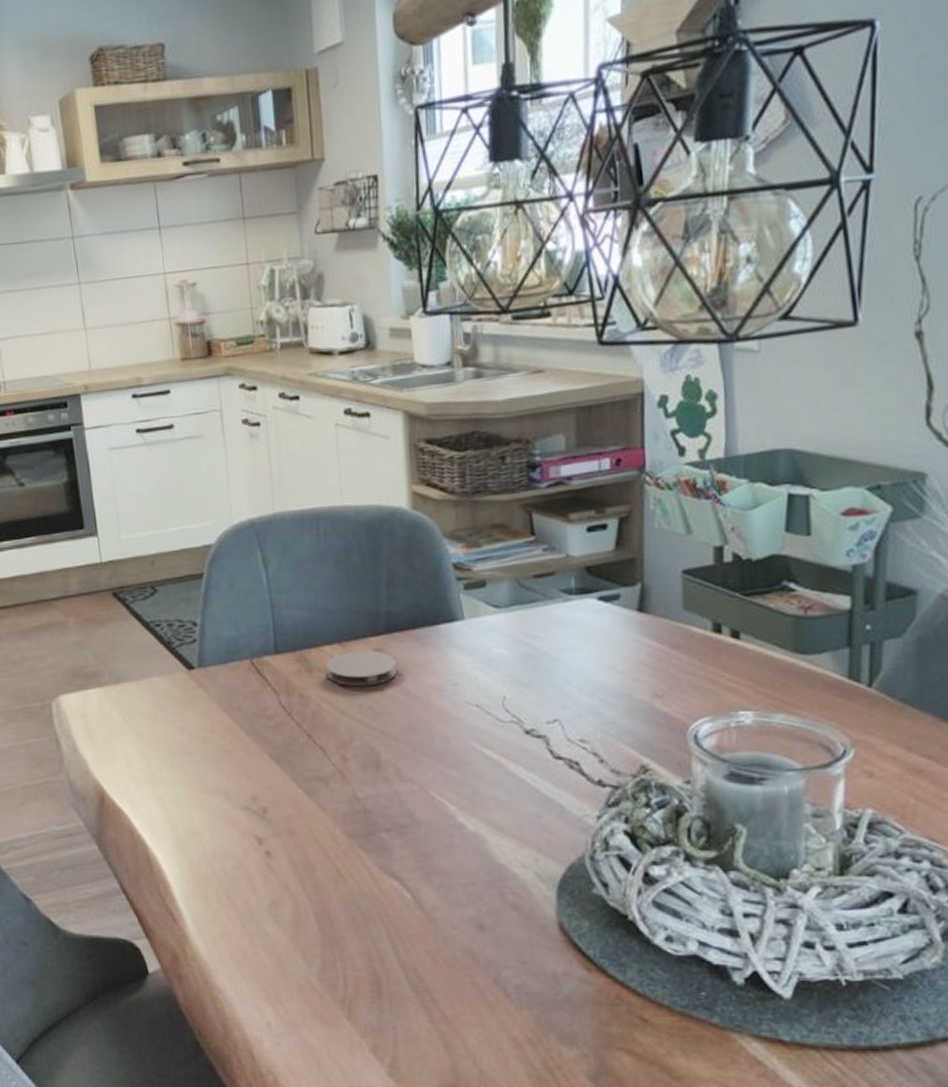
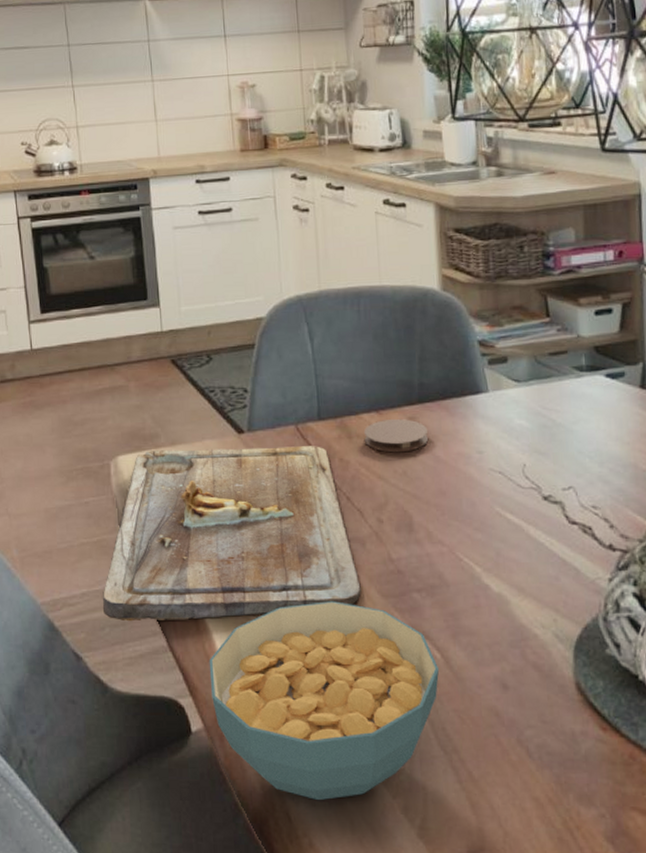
cutting board: none [49,681,325,864] -> present [102,446,361,622]
cereal bowl: none [164,842,410,1039] -> present [209,601,440,800]

